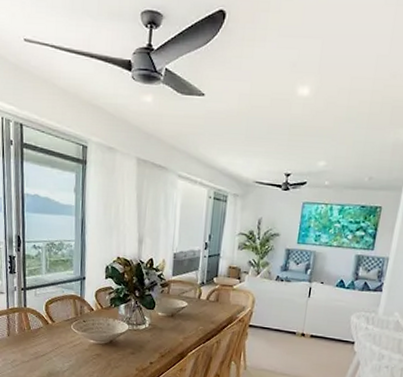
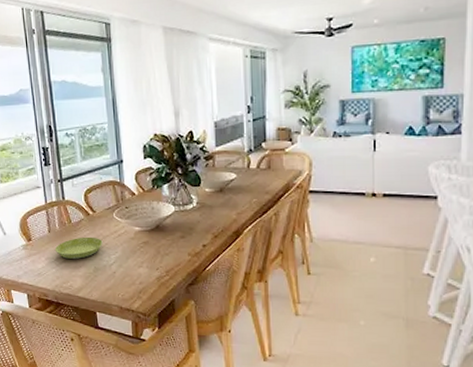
saucer: none [13,343,59,363] -> present [55,236,103,259]

